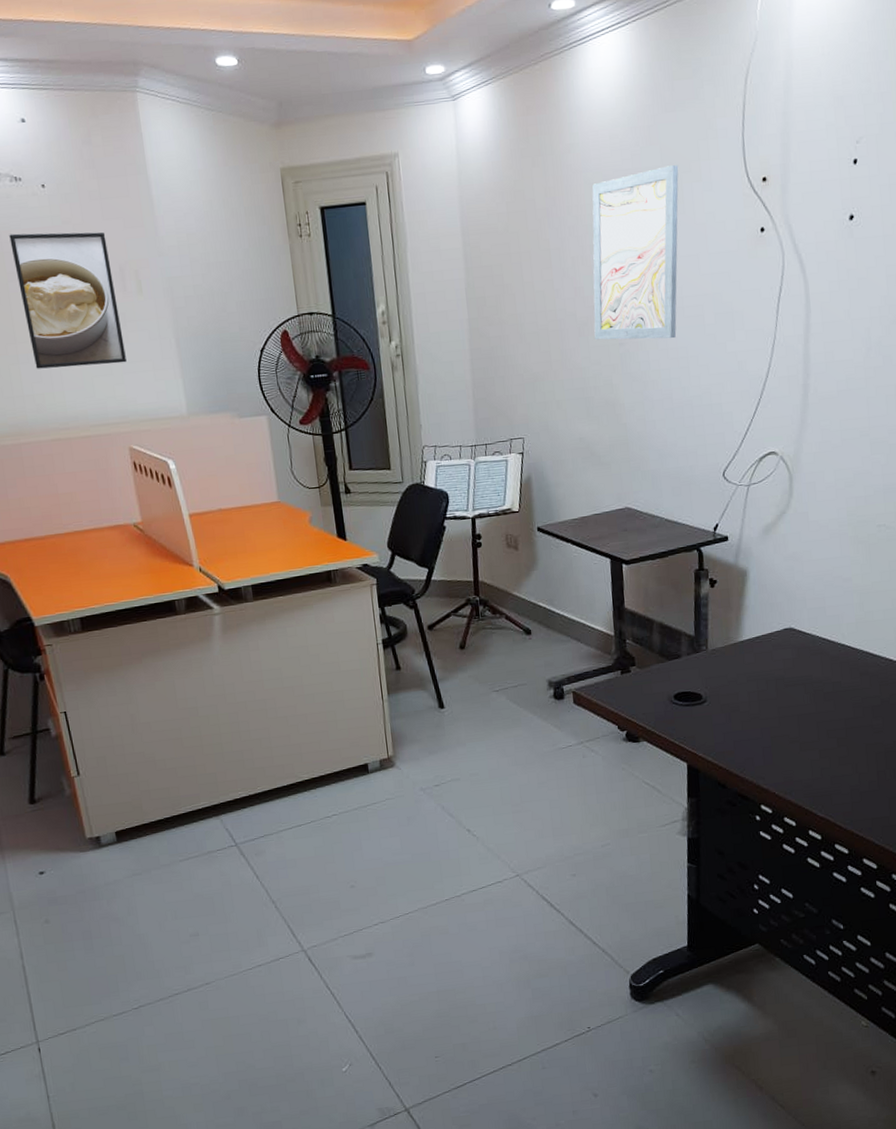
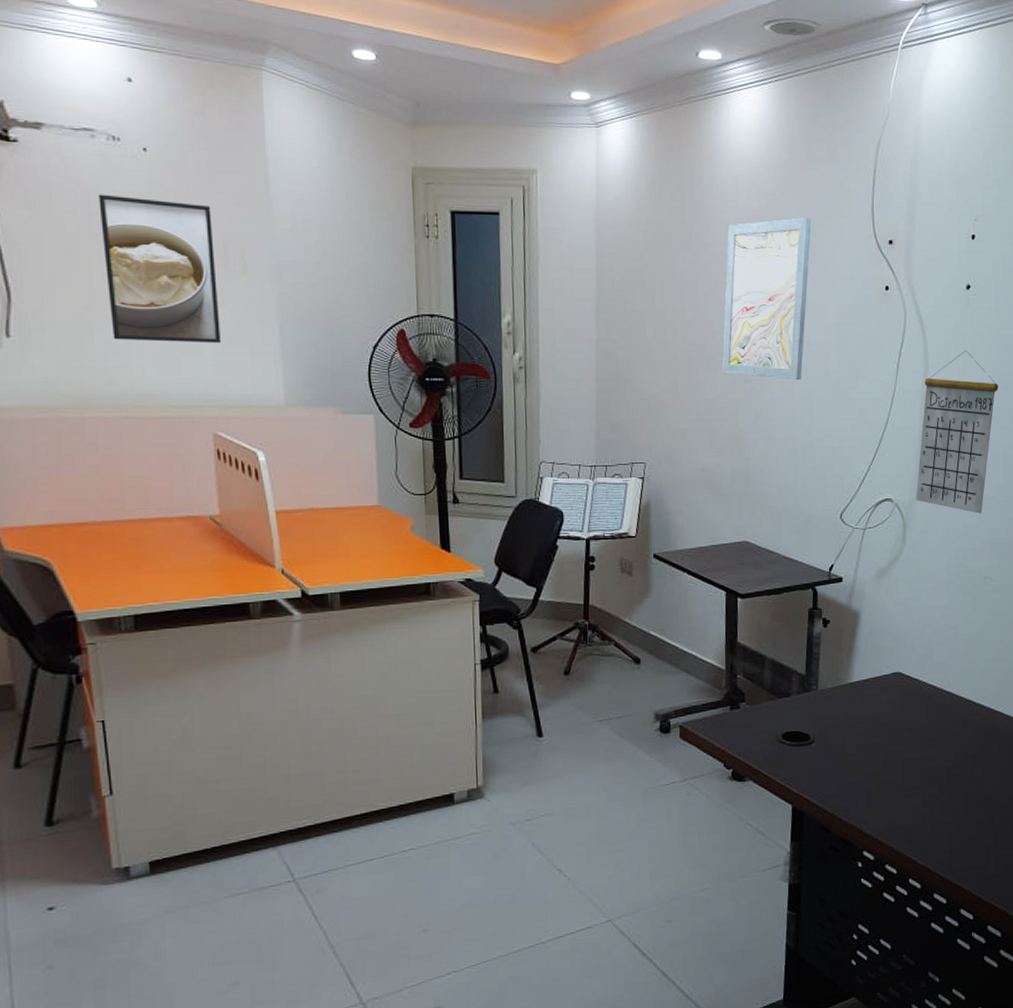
calendar: none [801,286,888,459] -> present [916,350,998,514]

